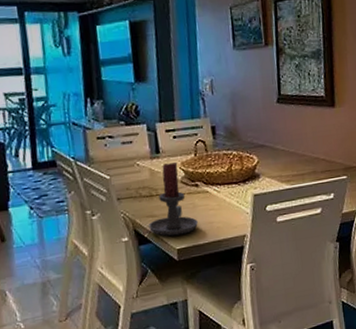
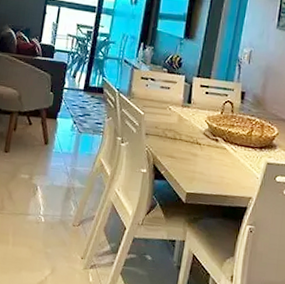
candle holder: present [148,162,198,236] -> none [166,114,211,181]

